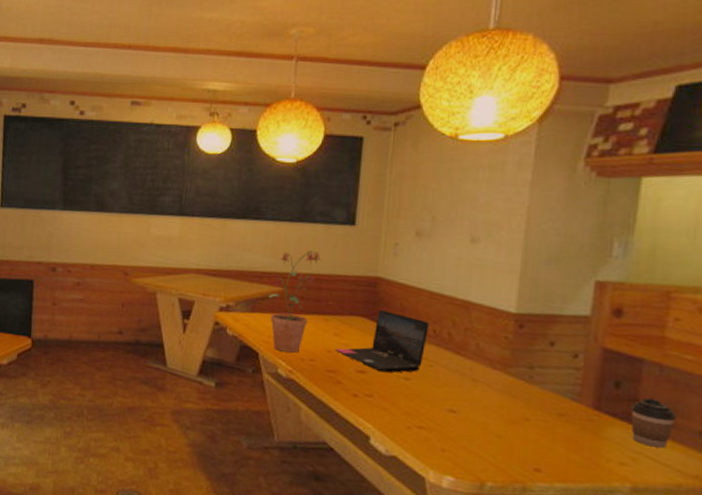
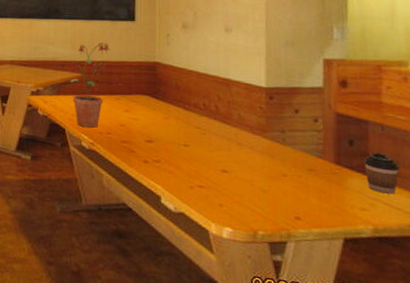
laptop: present [335,309,429,373] -> none [127,88,199,141]

